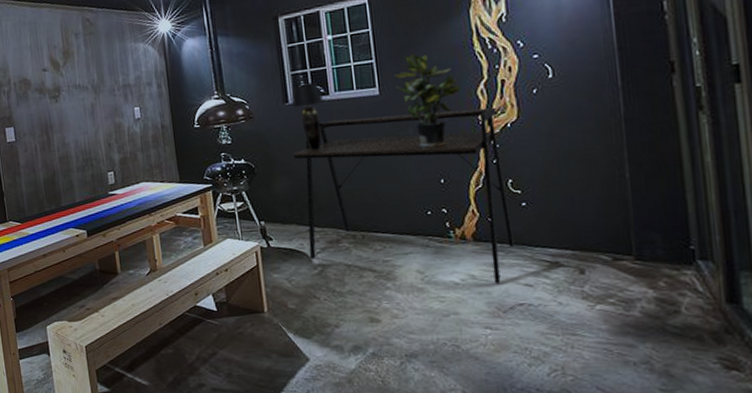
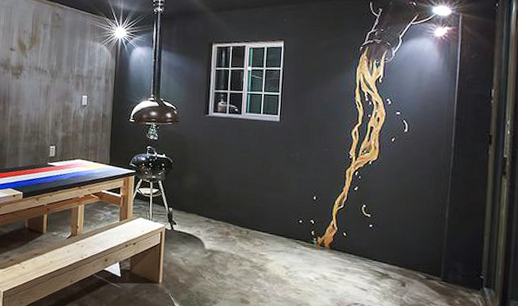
table lamp: present [290,81,324,152] -> none [210,101,237,158]
desk: present [292,107,514,283] -> none [203,135,364,285]
potted plant: present [394,53,461,148] -> none [293,93,341,171]

